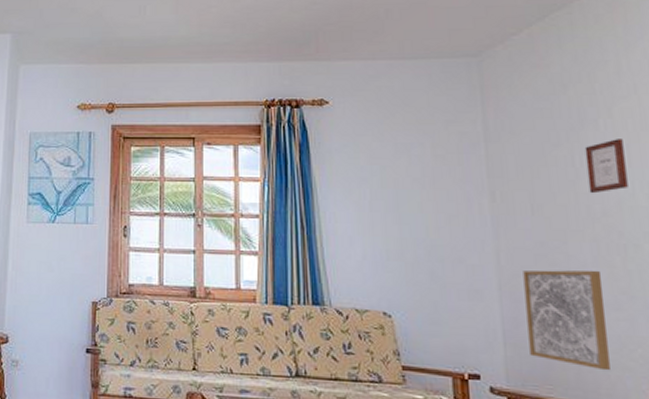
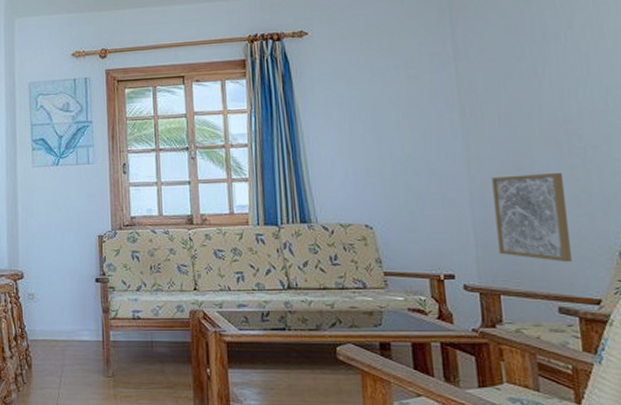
picture frame: present [584,139,628,194] -> none [547,48,587,102]

